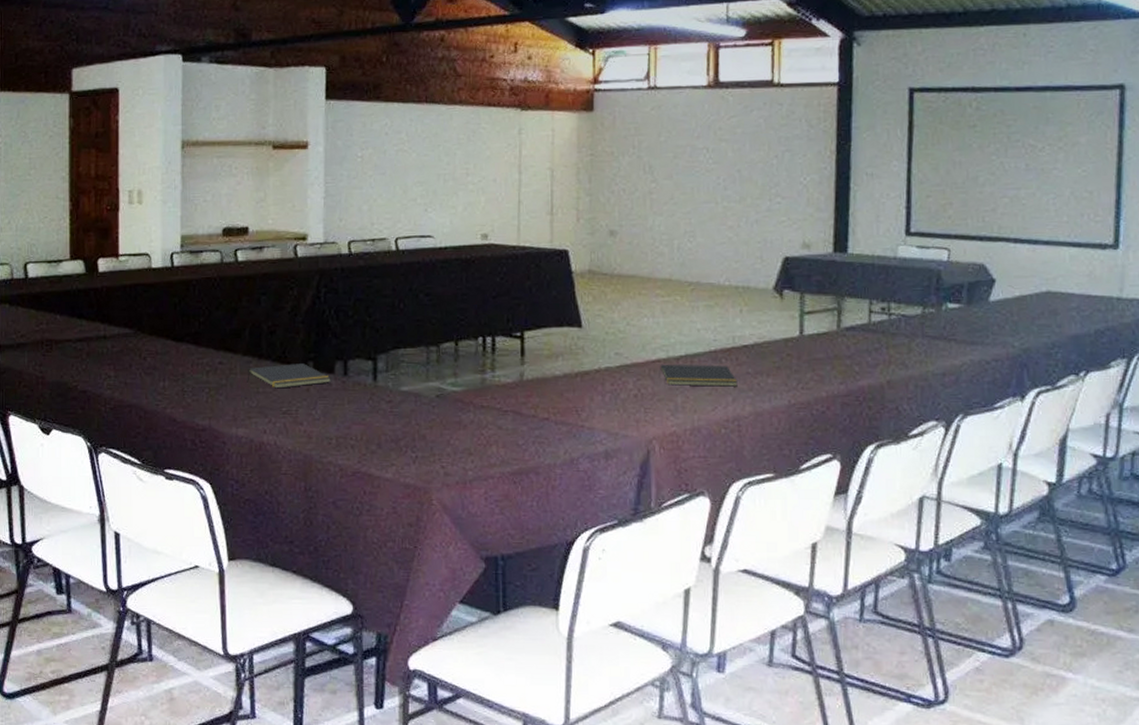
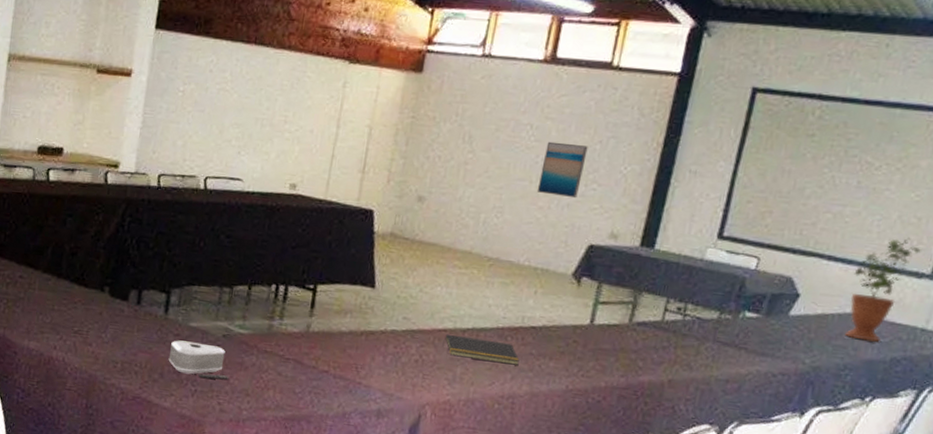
notepad: present [247,364,331,389] -> none [44,285,124,310]
speaker: none [384,407,449,443] -> present [168,340,229,380]
wall art: none [724,161,766,214] -> present [536,141,588,199]
potted plant: none [1041,211,1099,317] -> present [845,237,921,342]

